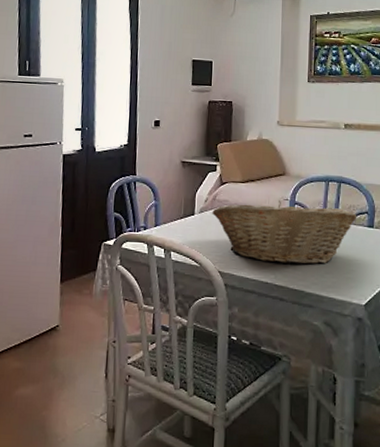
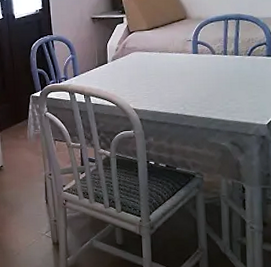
fruit basket: present [212,200,357,265] -> none [123,42,256,97]

